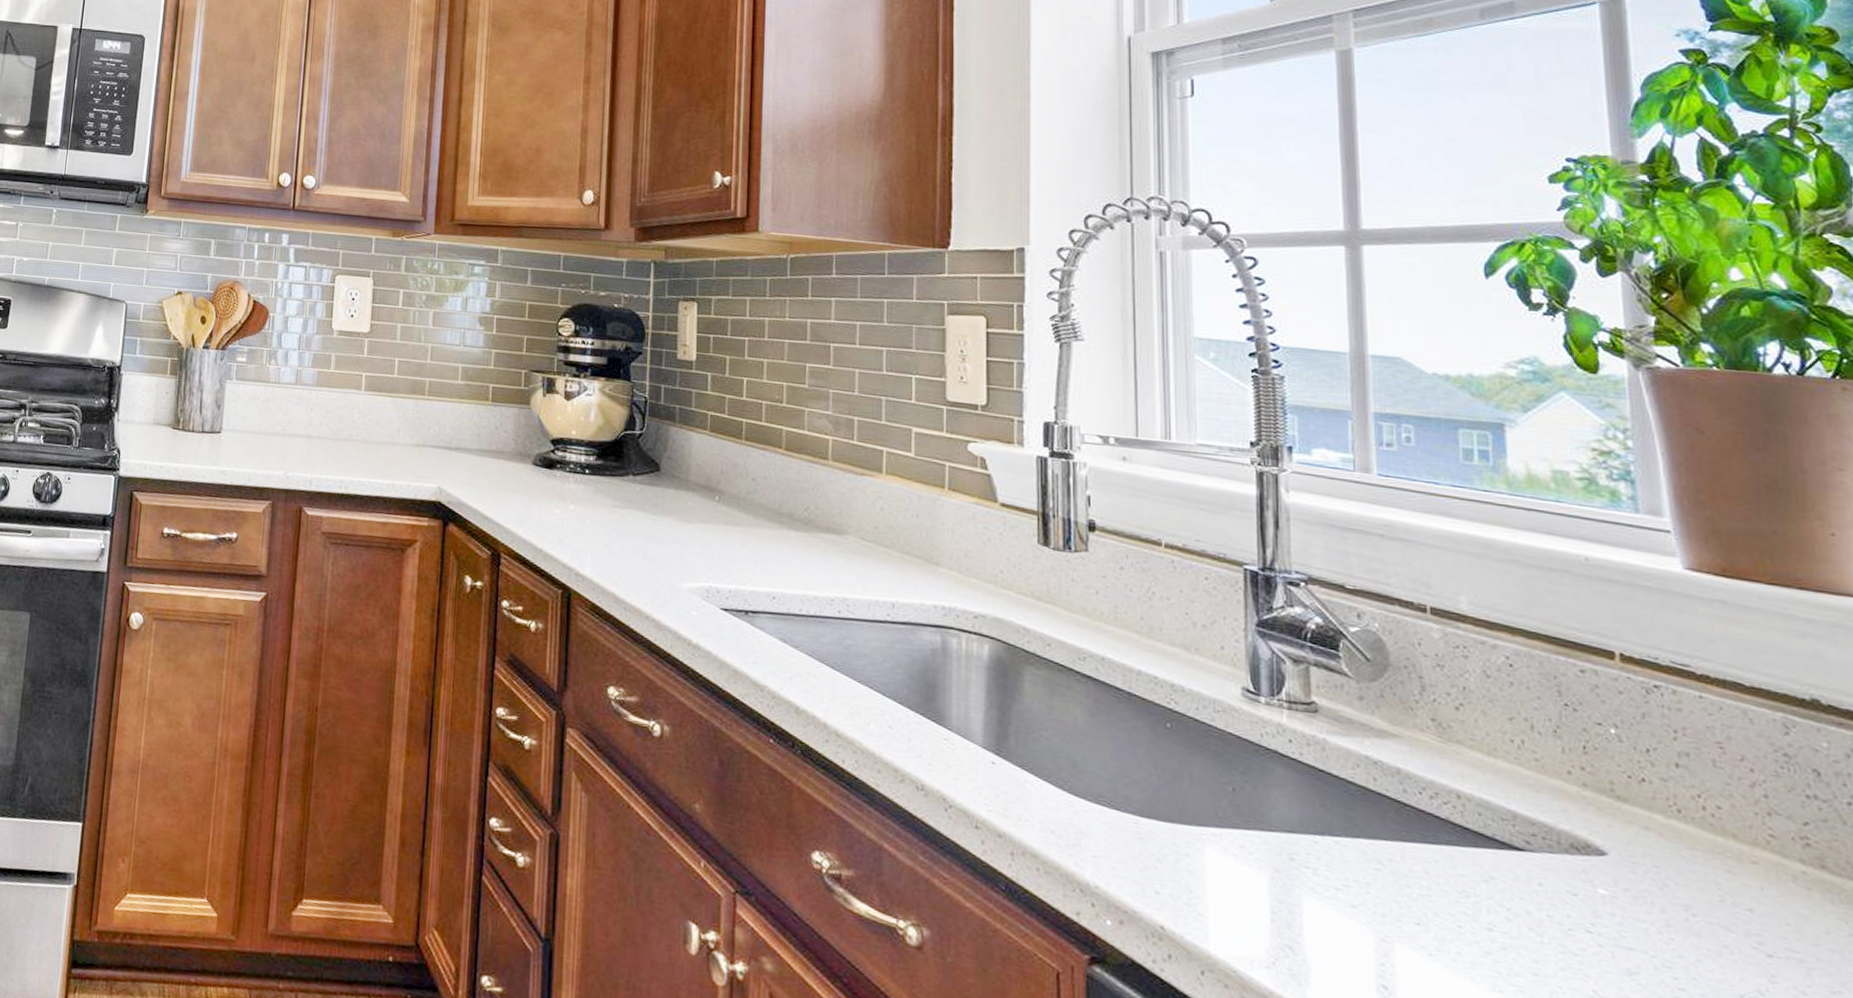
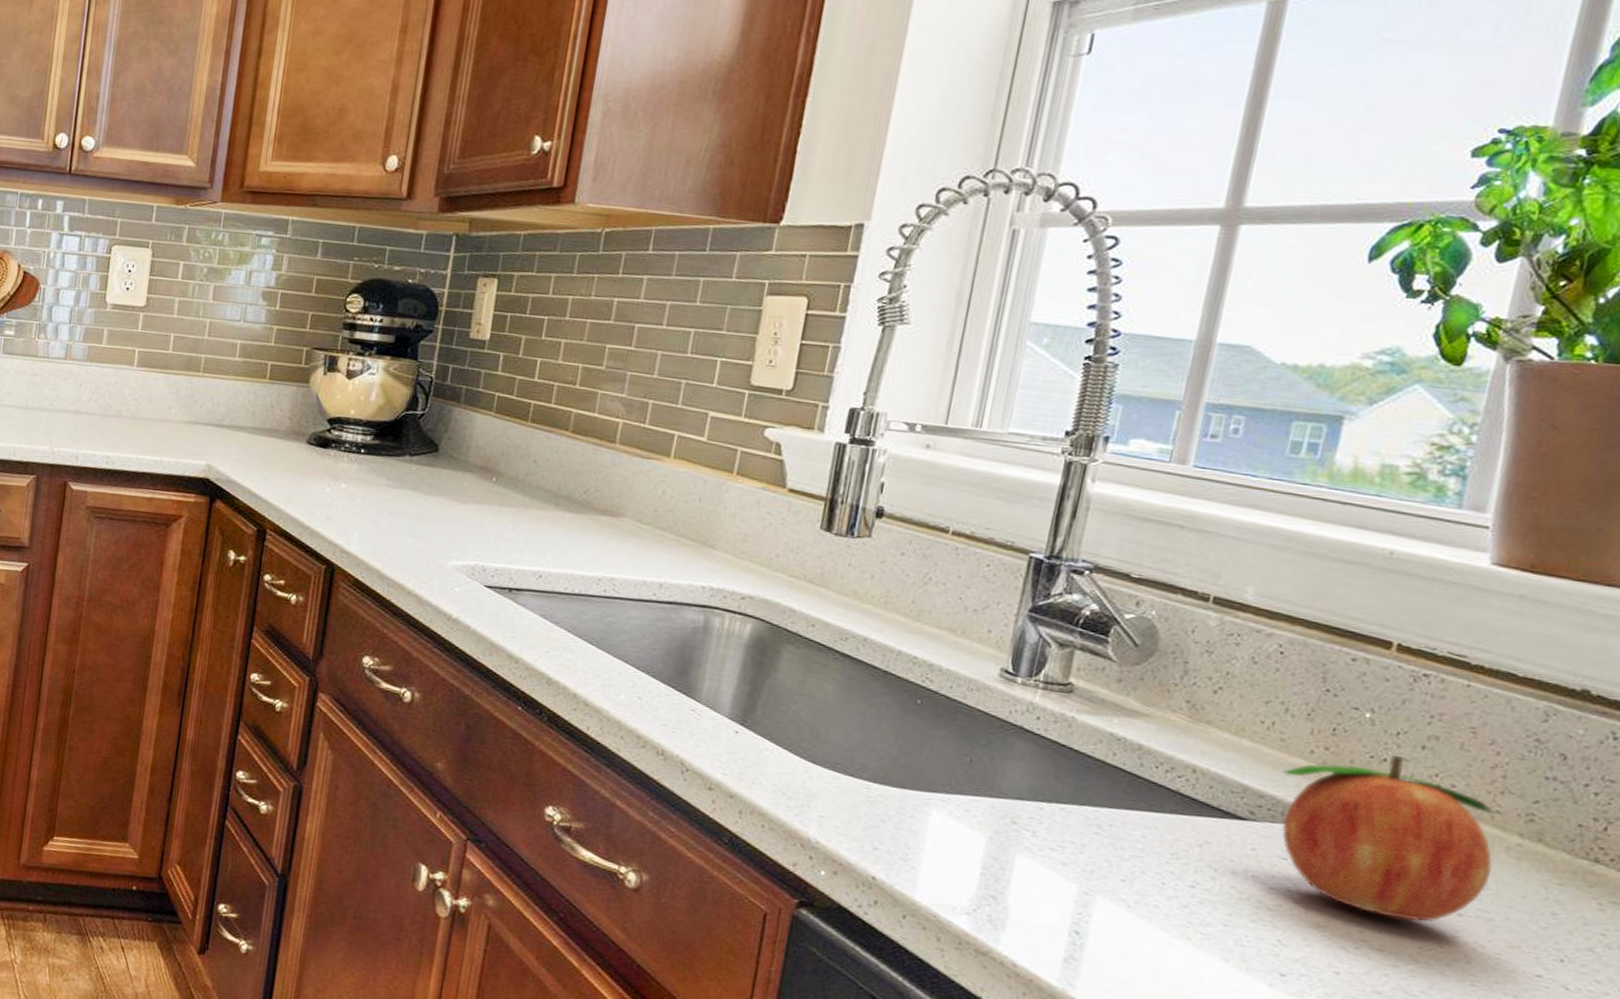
fruit: none [1545,775,1787,966] -> present [1282,755,1496,922]

